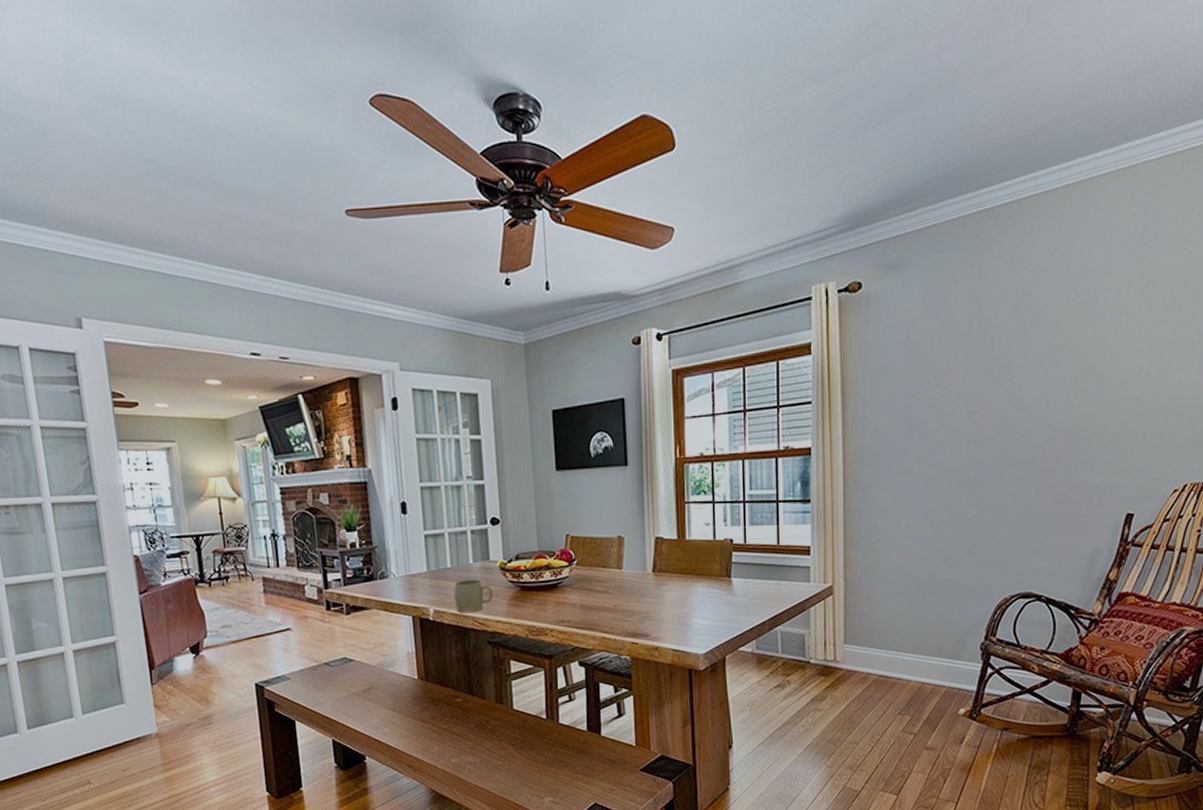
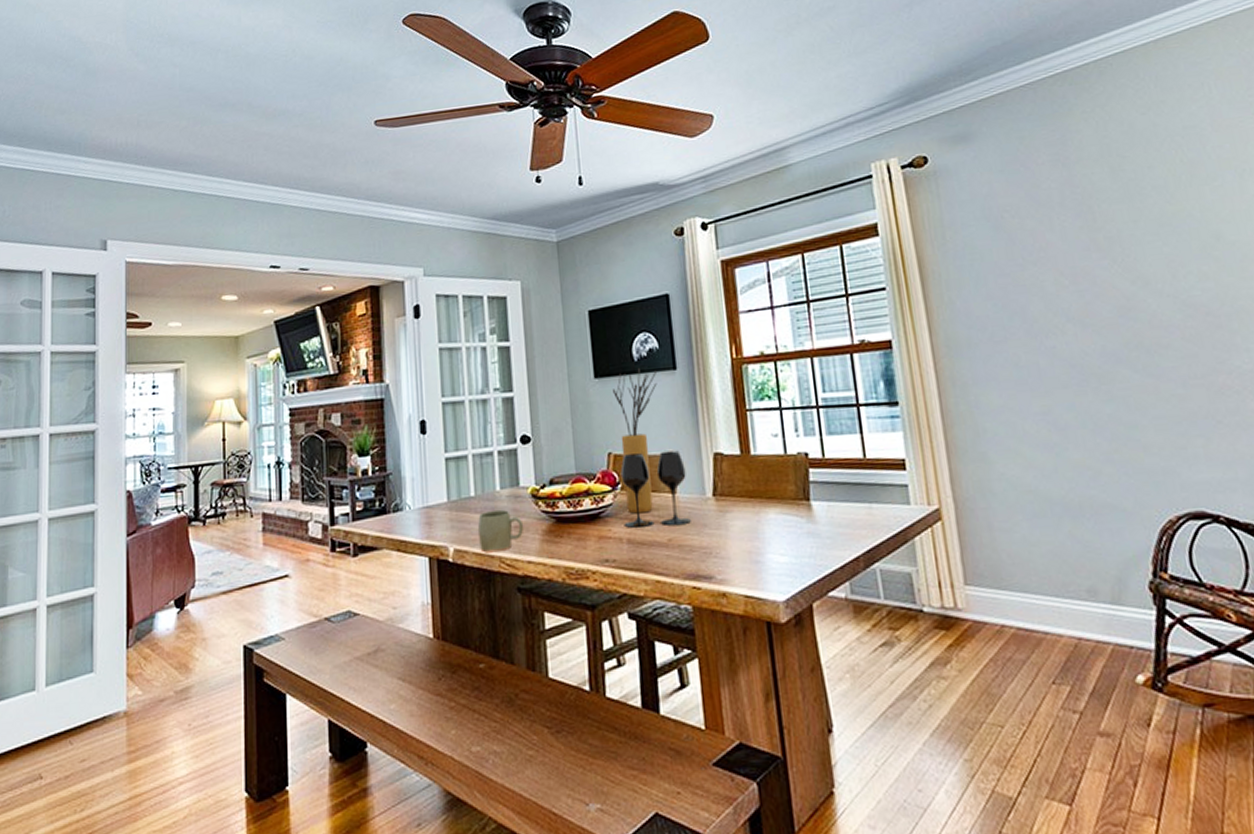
vase: none [572,462,611,585] -> present [613,367,657,514]
wine glass: none [576,534,633,596] -> present [620,450,691,528]

